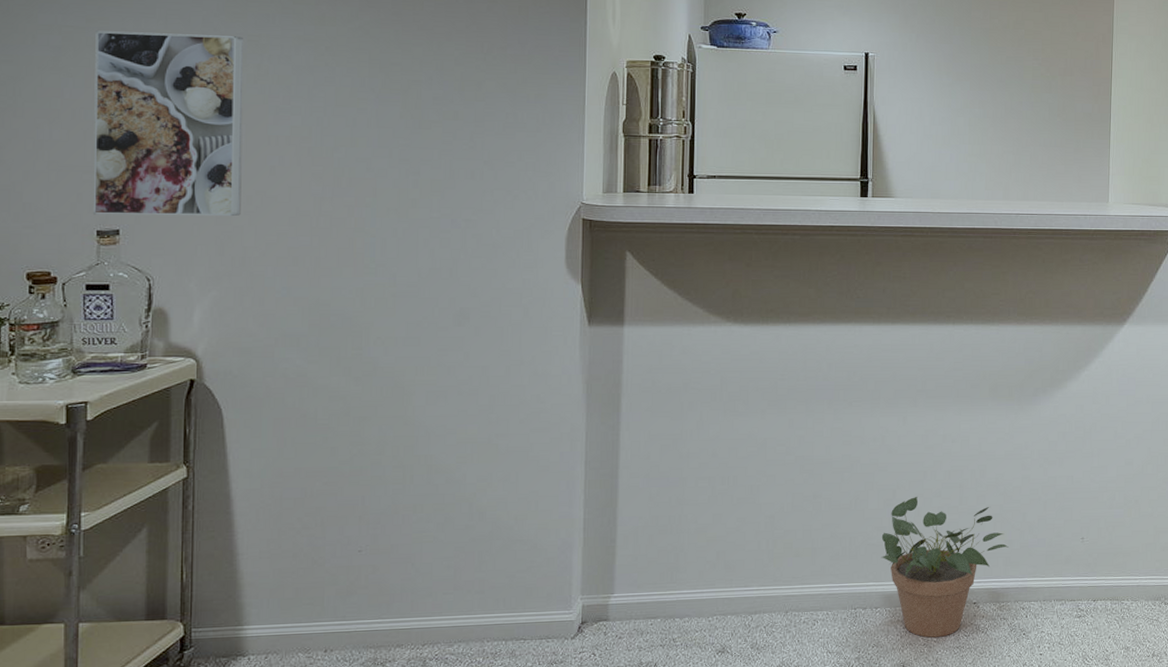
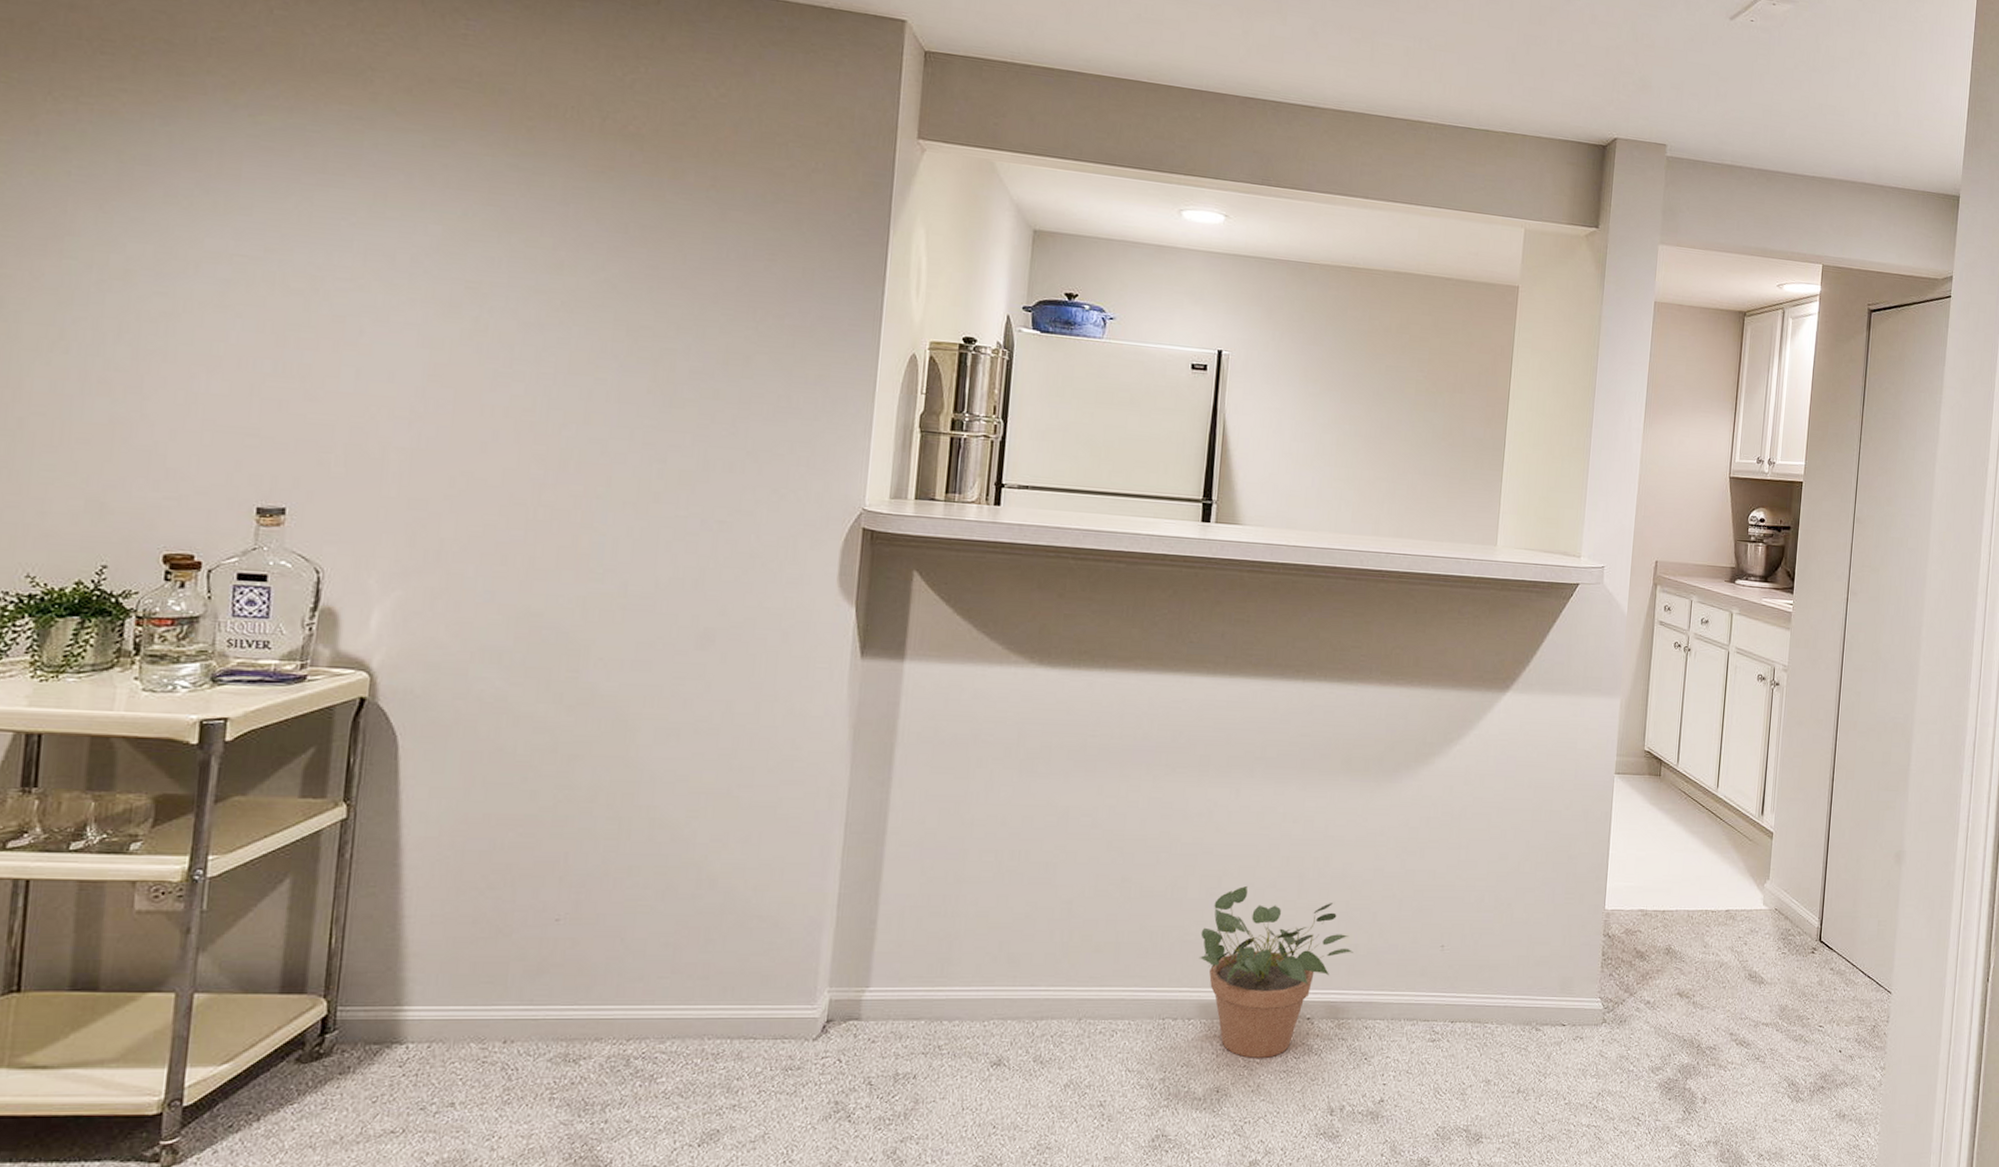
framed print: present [92,30,243,217] -> none [253,263,459,500]

